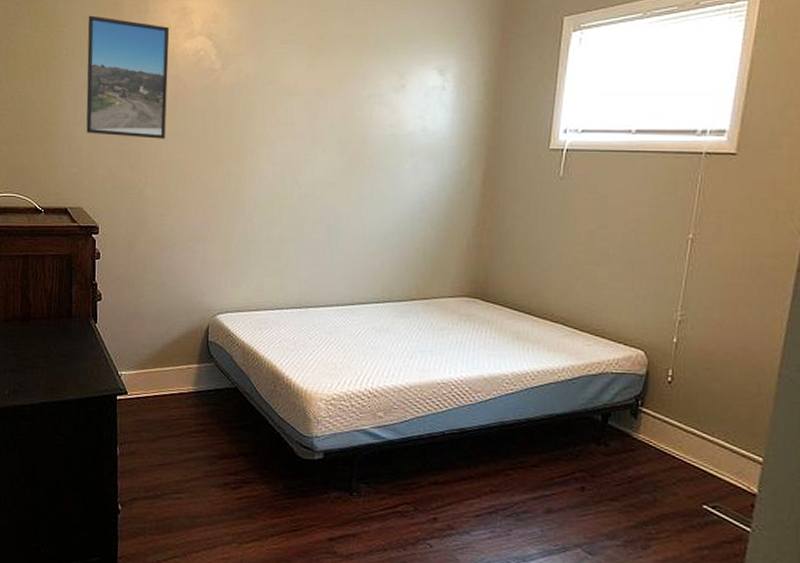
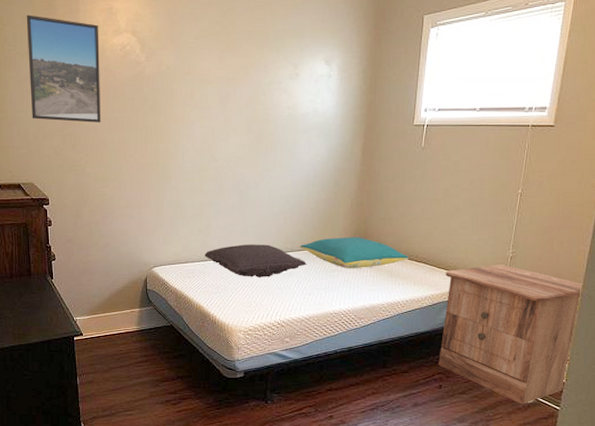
pillow: none [281,290,408,333] -> present [205,244,306,277]
pillow: none [400,286,541,327] -> present [300,237,409,268]
nightstand: none [580,330,782,521] -> present [438,265,584,405]

